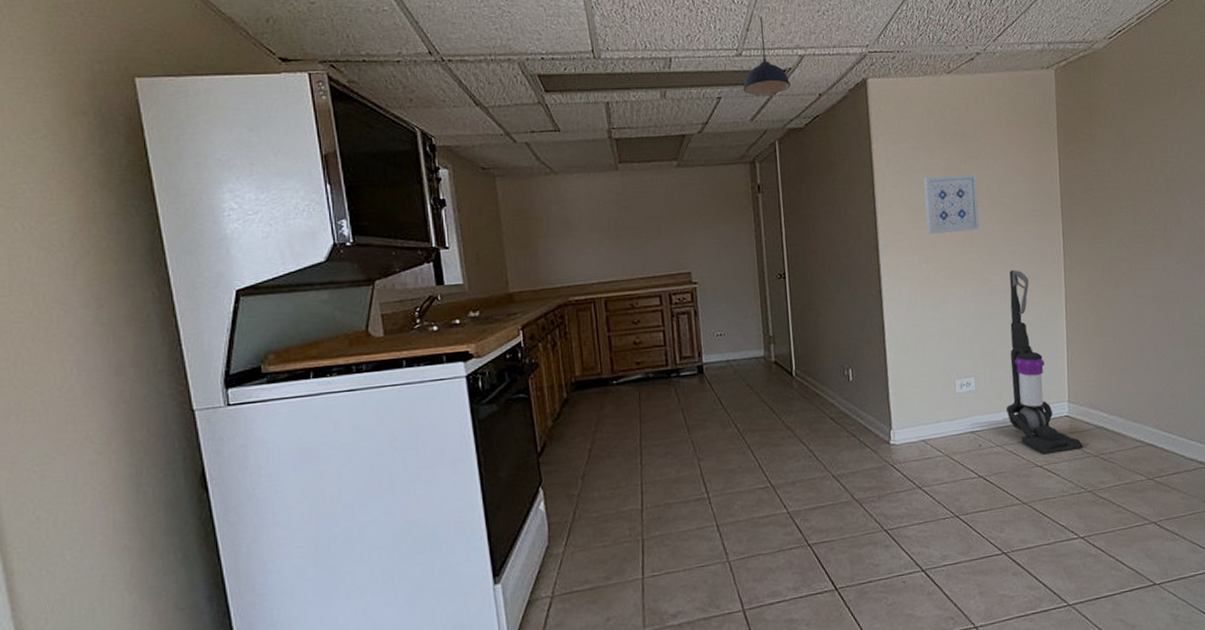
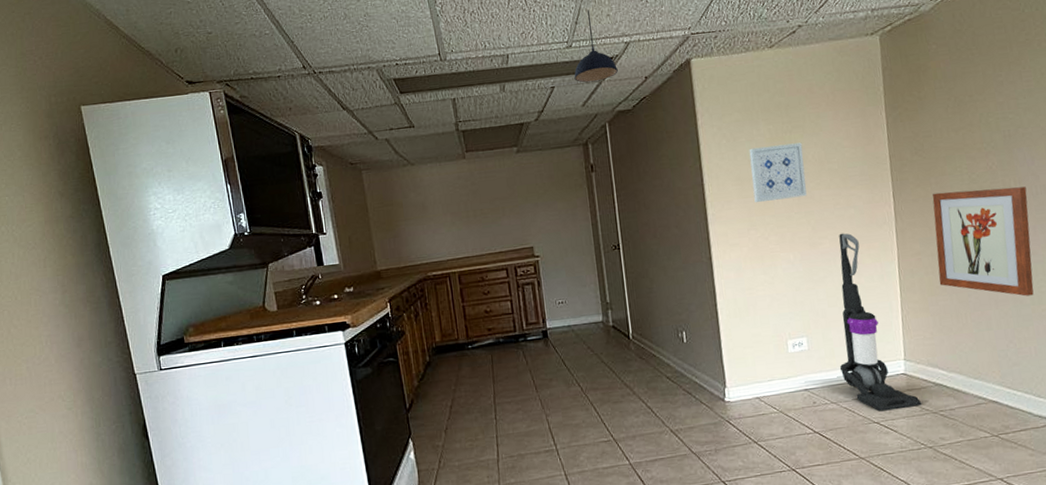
wall art: none [1099,230,1190,340] -> present [932,186,1034,297]

